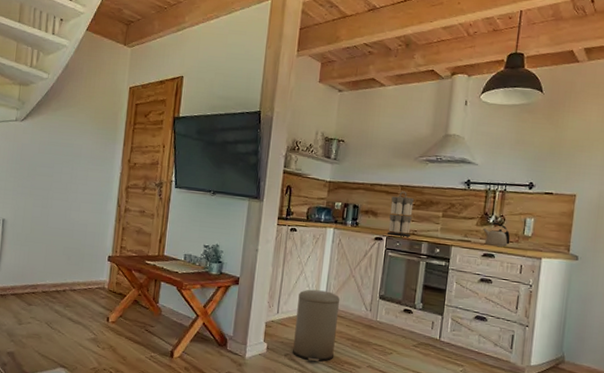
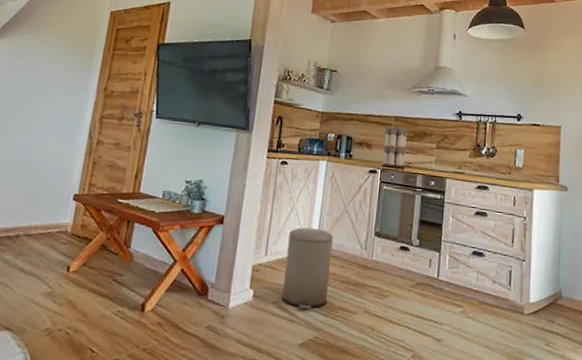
kettle: present [483,222,510,248] -> none [476,153,503,179]

